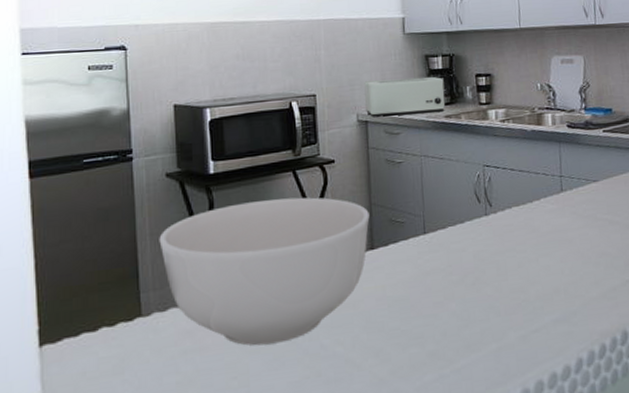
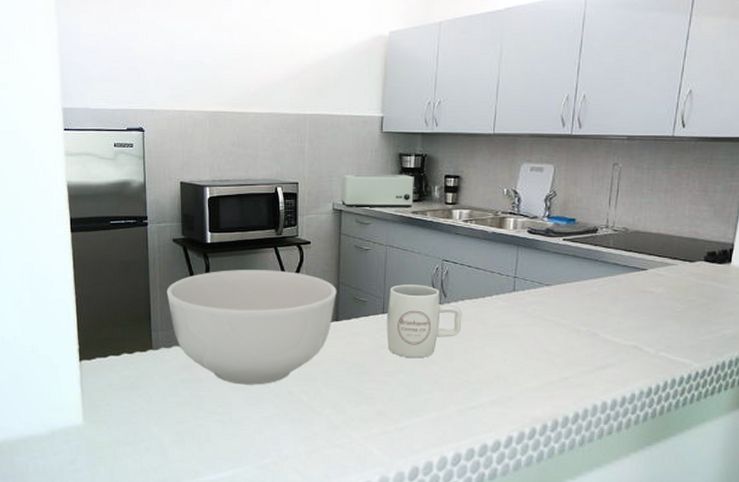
mug: none [428,195,512,283] -> present [386,284,462,359]

